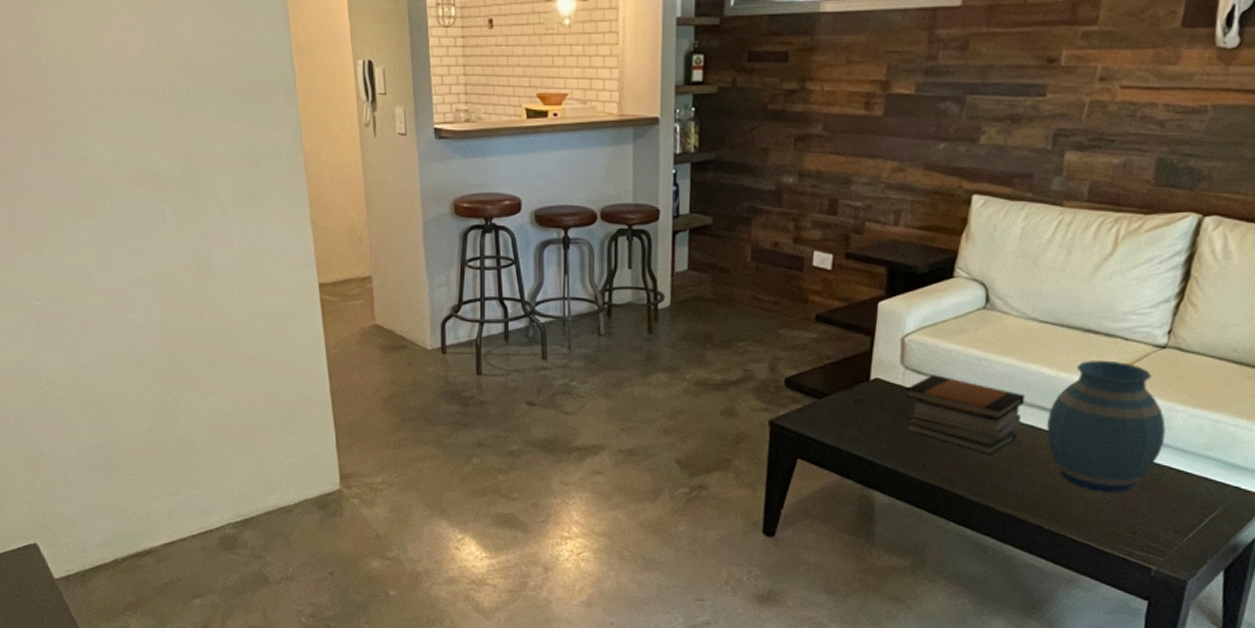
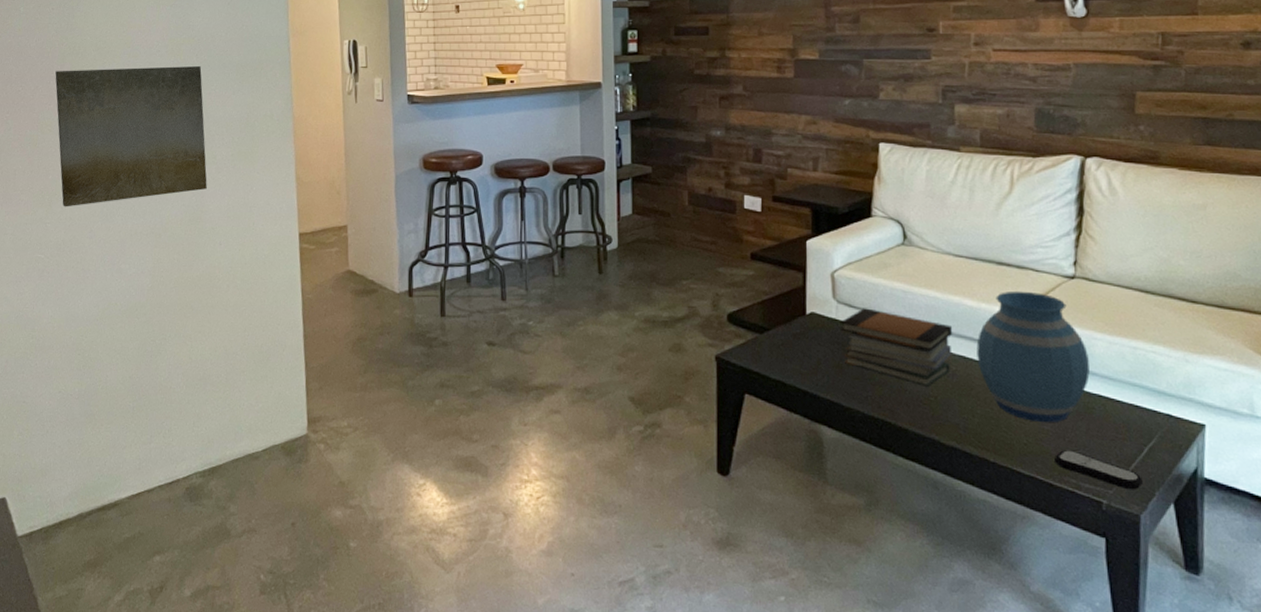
wall art: none [23,88,212,250] -> present [55,65,207,207]
remote control: none [1110,519,1197,558] -> present [1055,450,1143,490]

